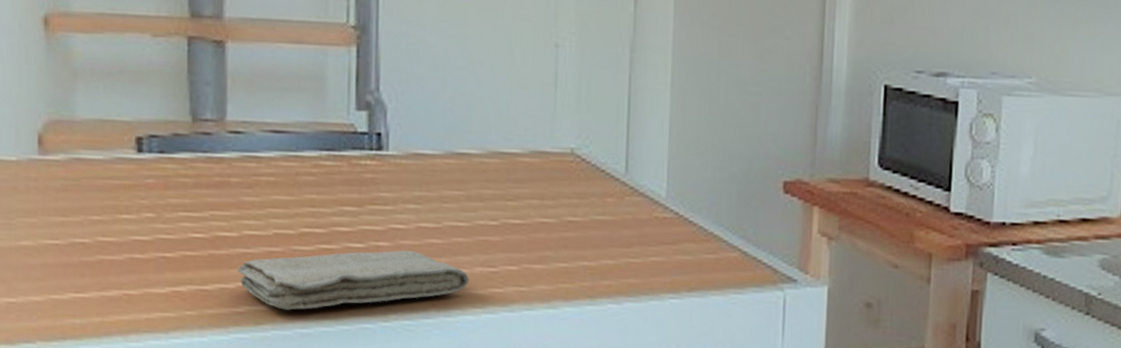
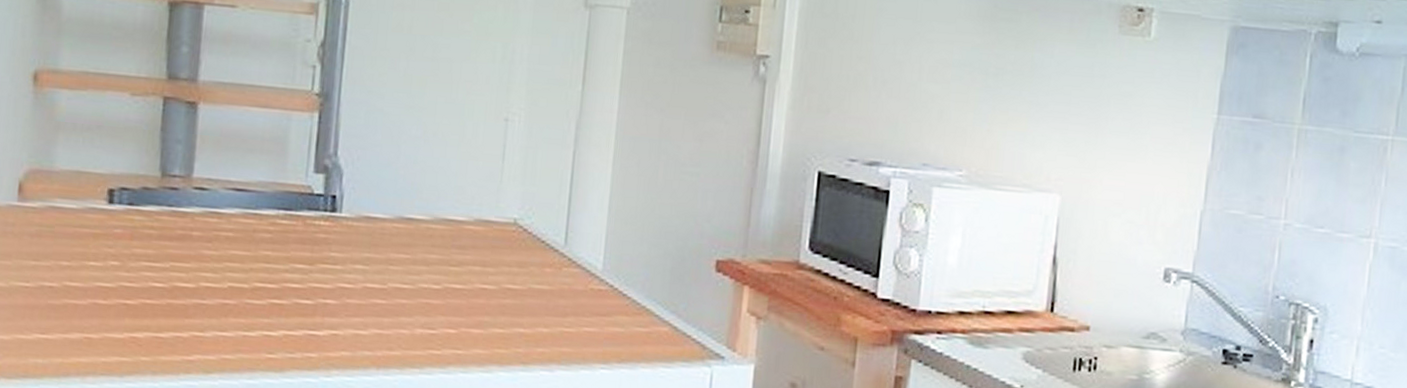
washcloth: present [237,249,470,310] -> none [192,308,410,361]

